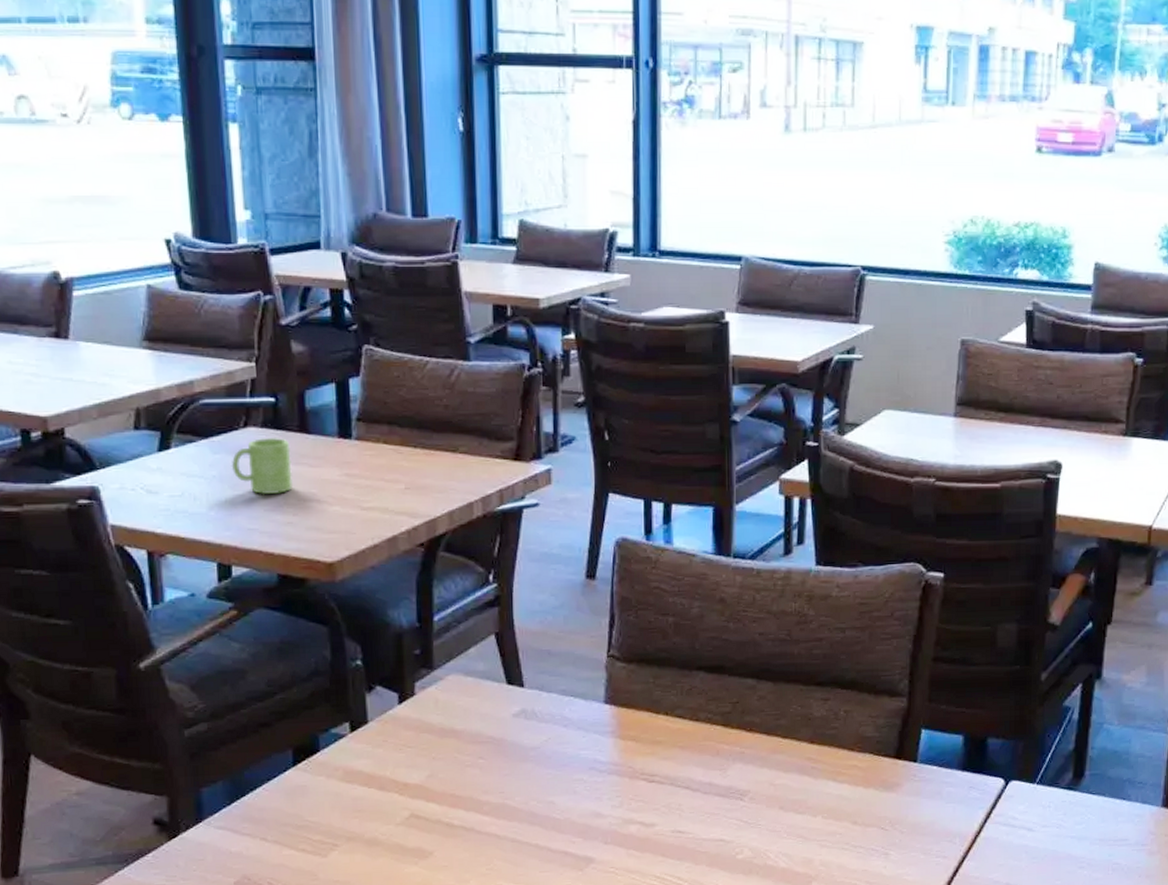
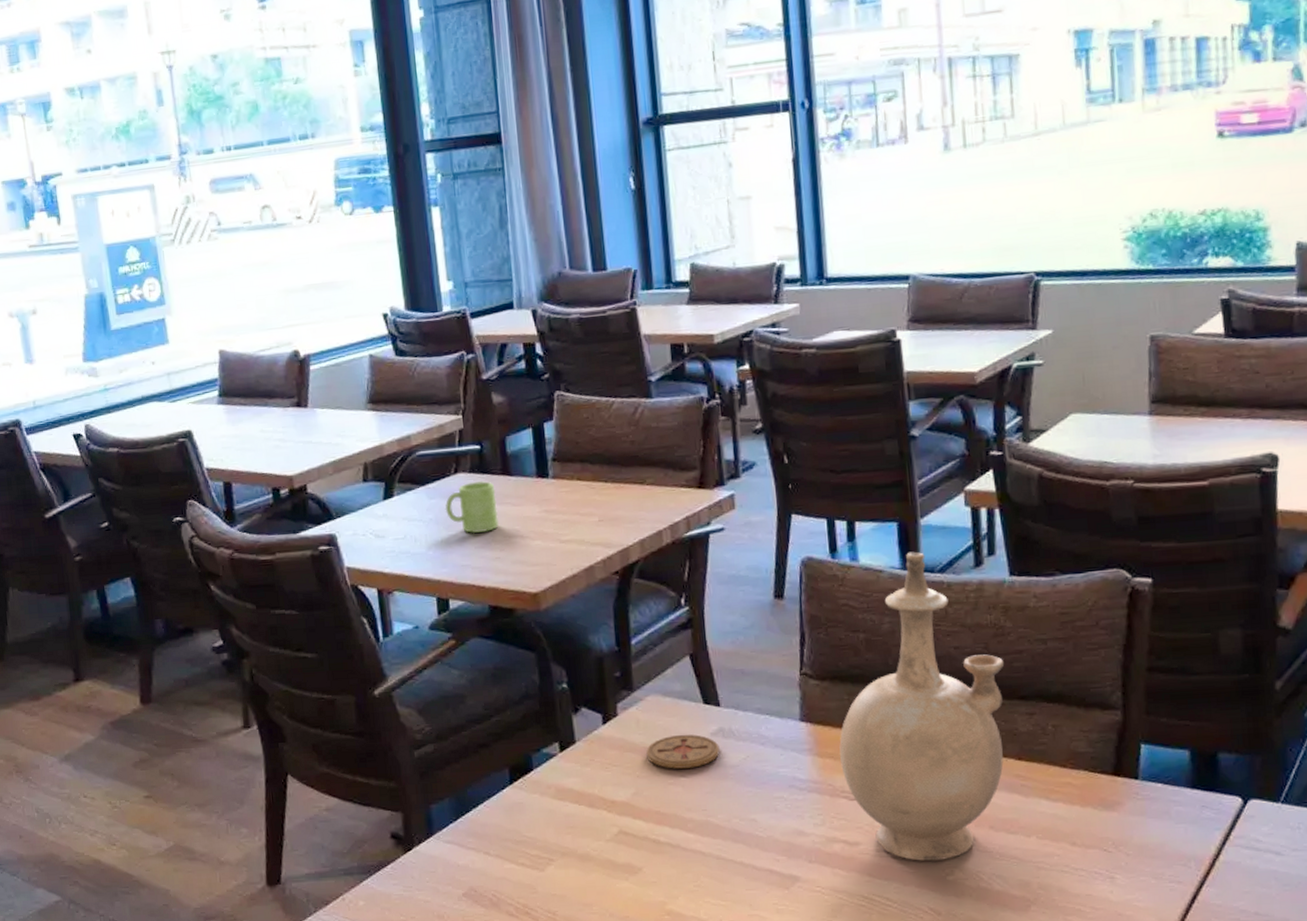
coaster: none [444,715,521,751] -> present [646,734,720,769]
vase: none [642,537,805,842] -> present [839,551,1005,862]

